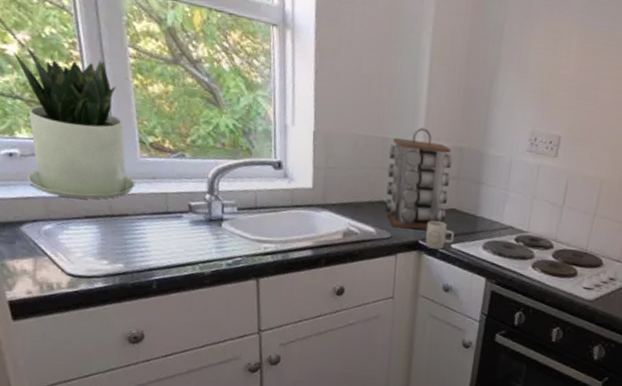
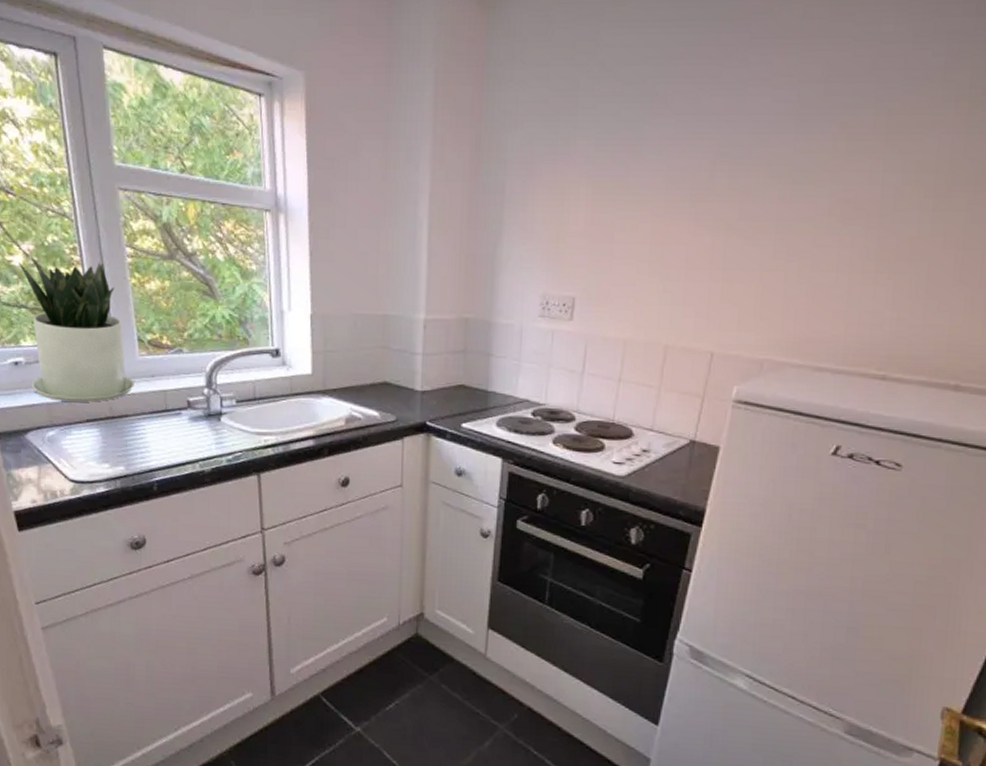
spice rack: present [385,127,452,230] -> none [389,301,458,411]
mug: present [425,221,454,250] -> none [433,400,464,430]

